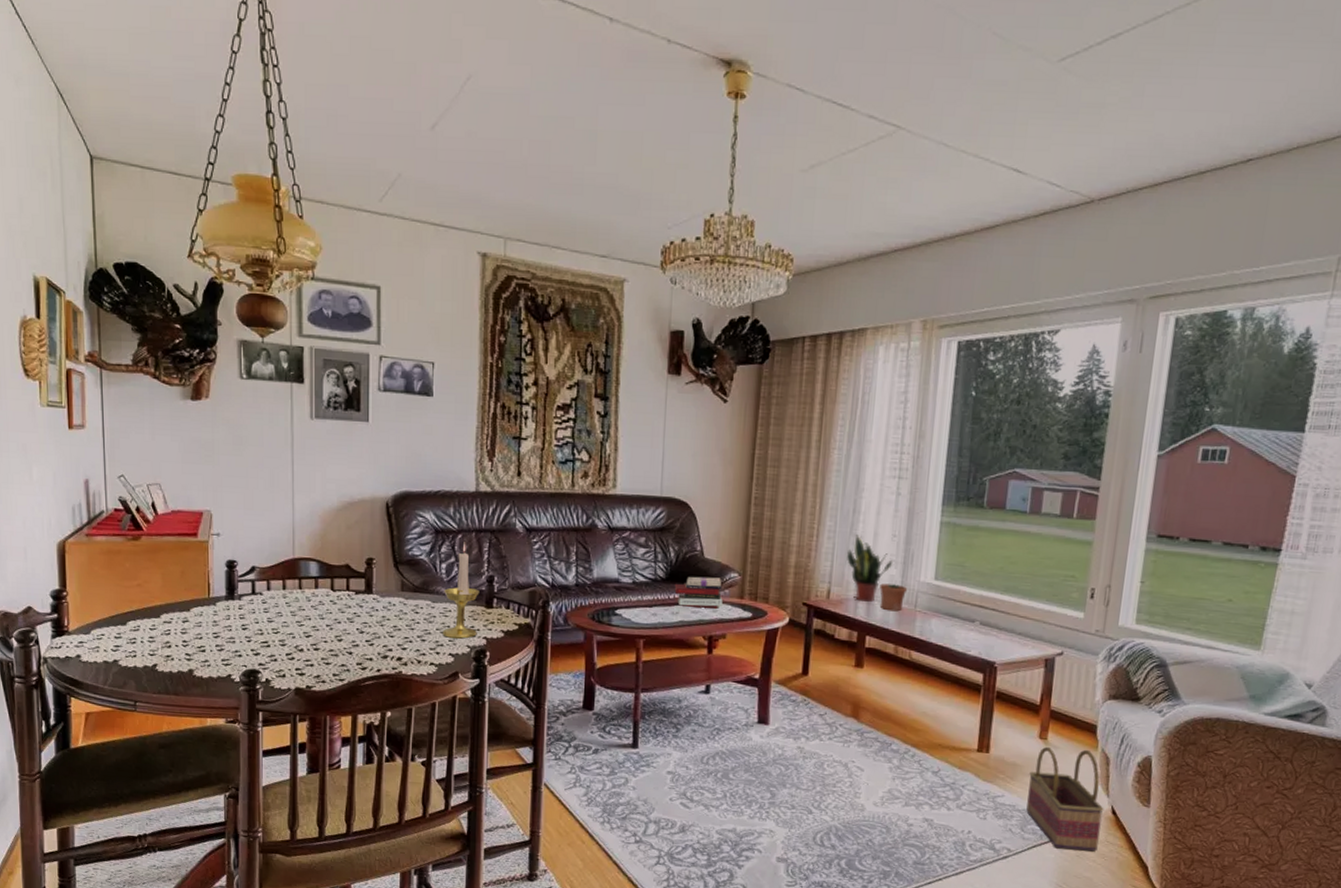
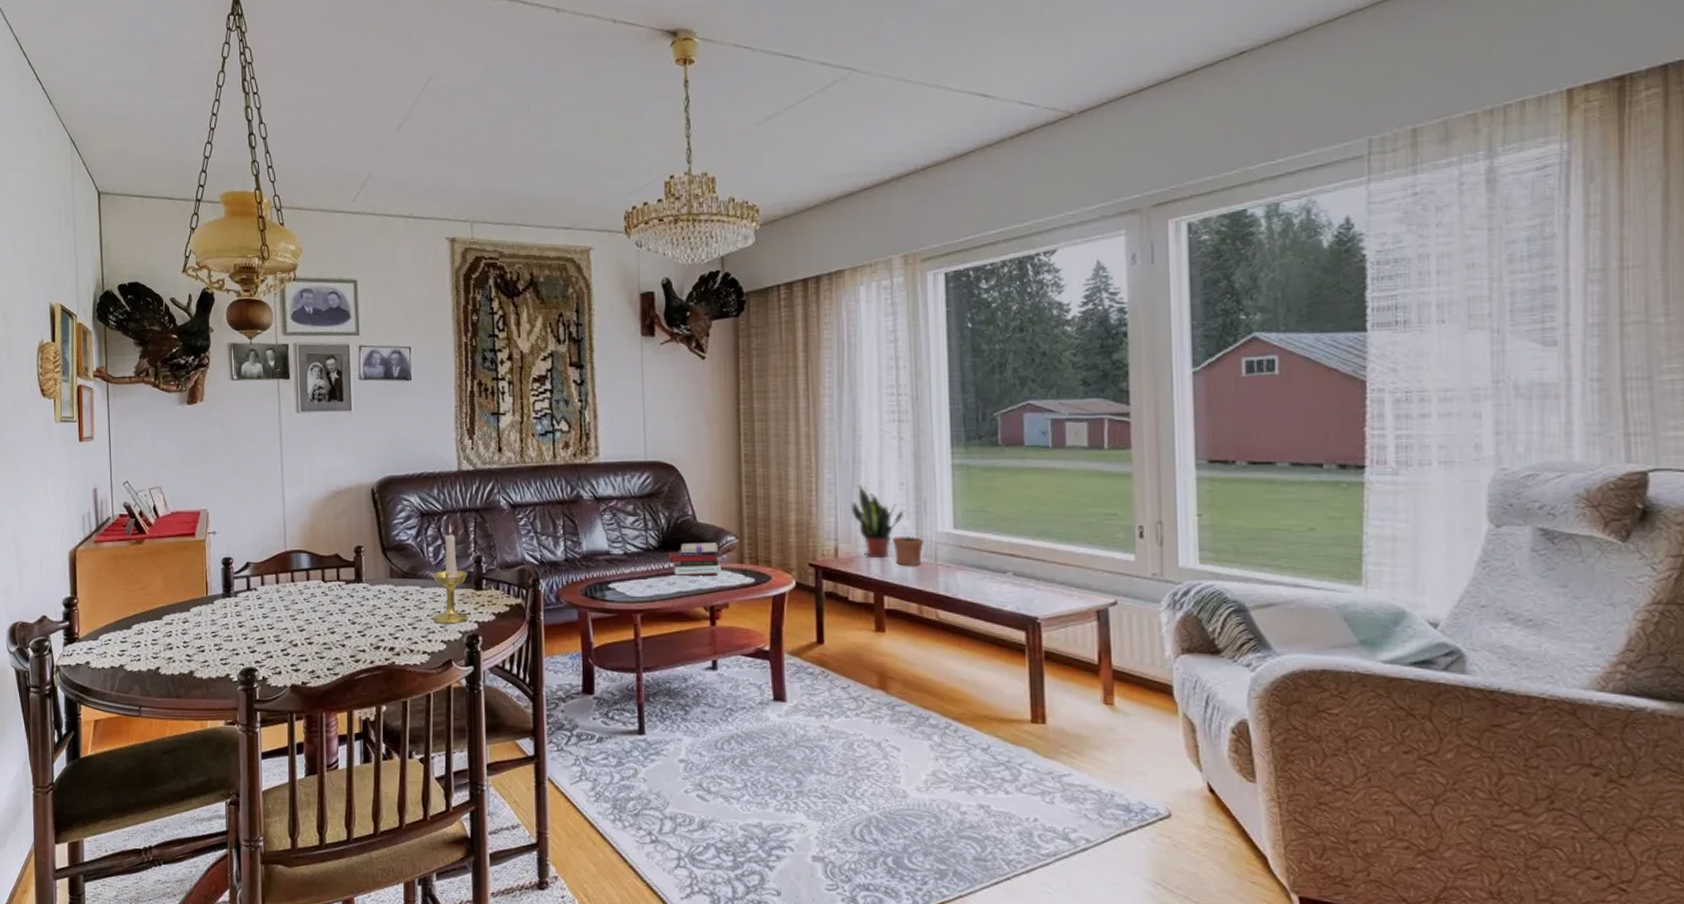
basket: present [1026,746,1104,852] -> none [1098,713,1198,840]

